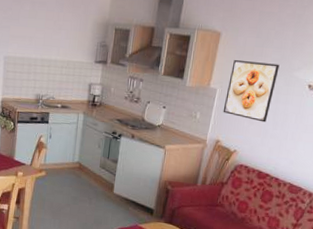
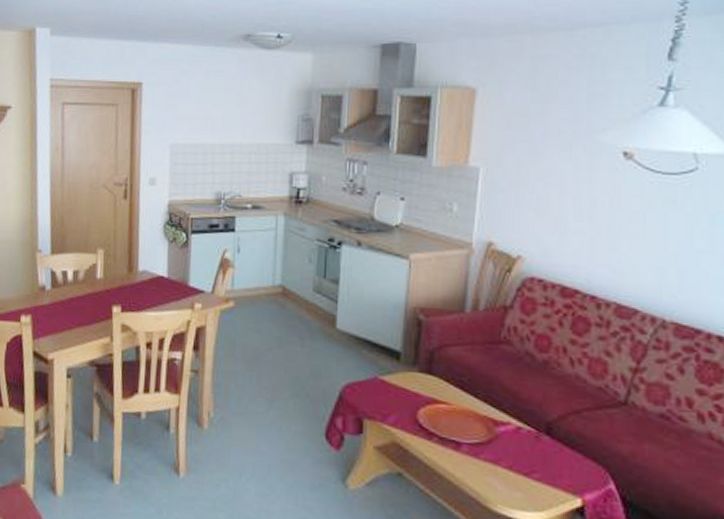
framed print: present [223,59,280,123] -> none [492,123,573,212]

